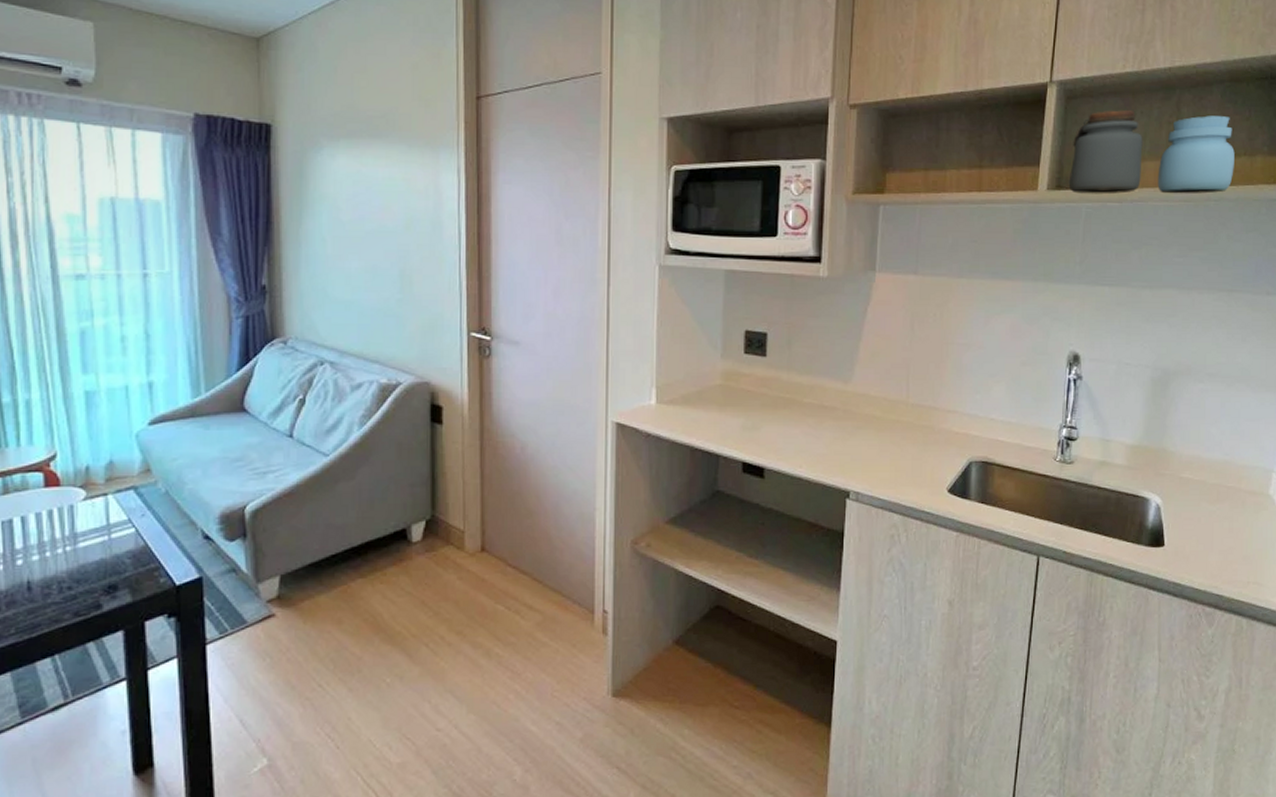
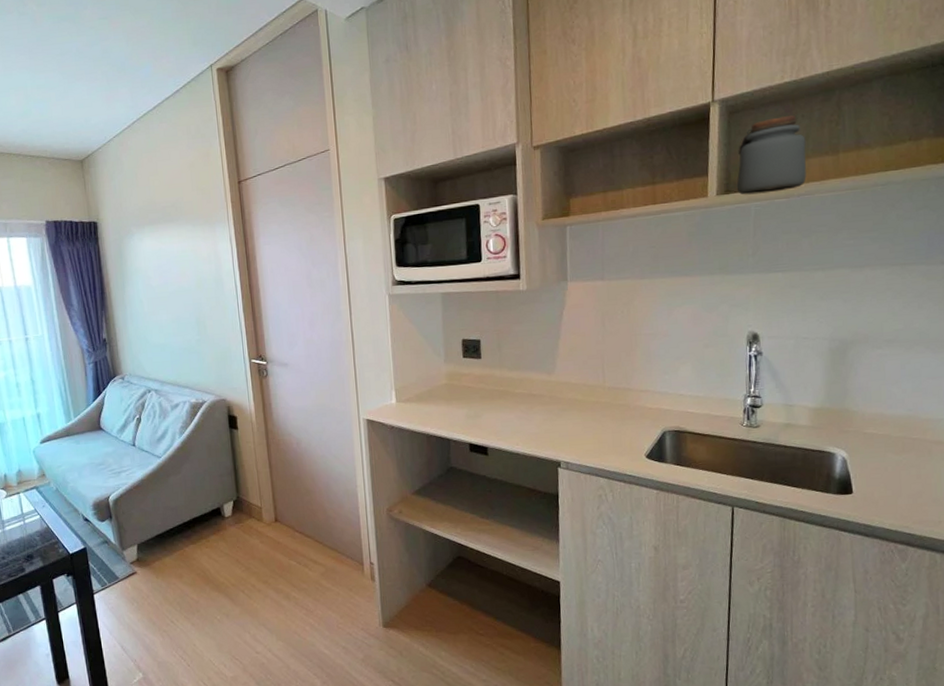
jar: present [1157,115,1235,194] -> none [822,107,900,185]

